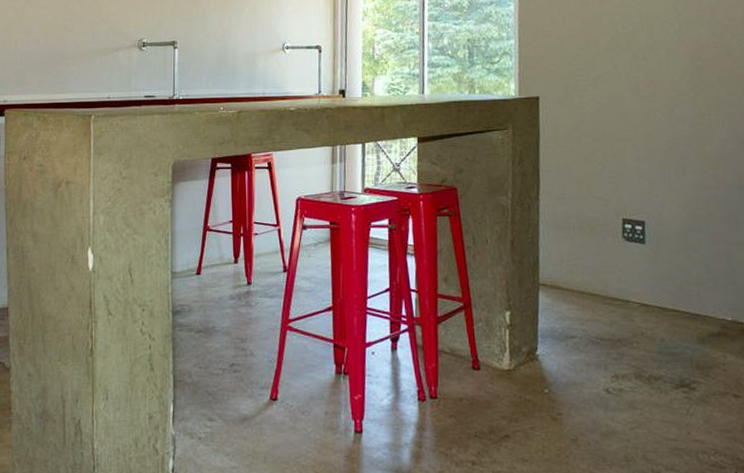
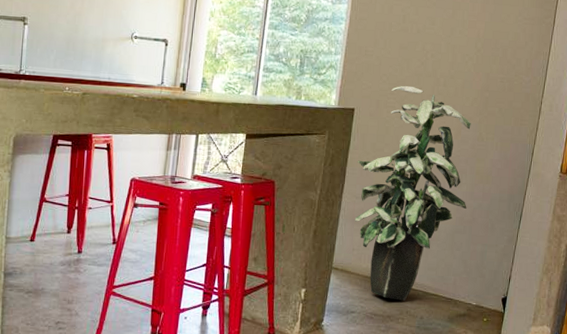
indoor plant: none [551,64,698,320] -> present [354,85,471,301]

